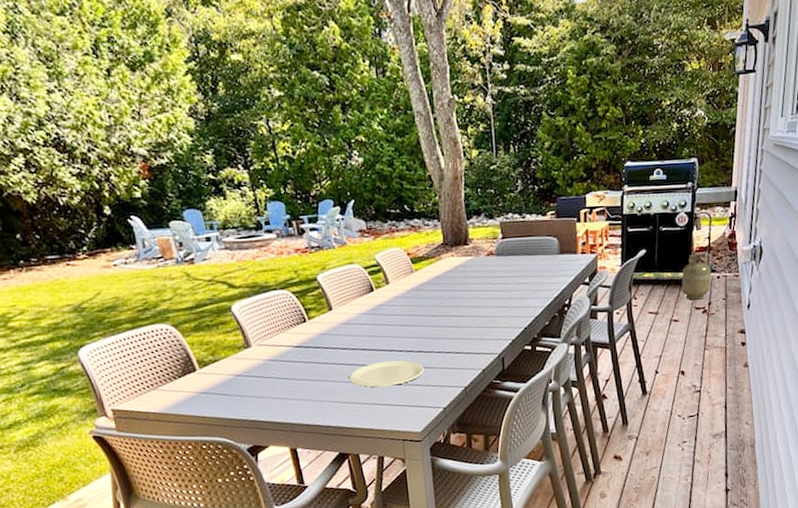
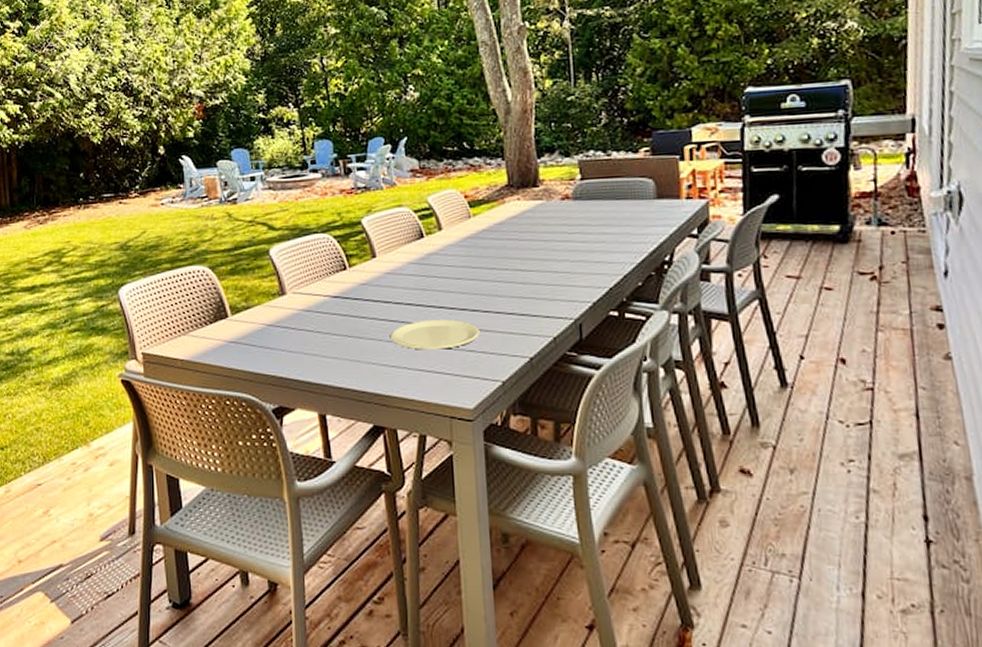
propane tank: present [681,254,712,300] -> none [834,201,882,262]

